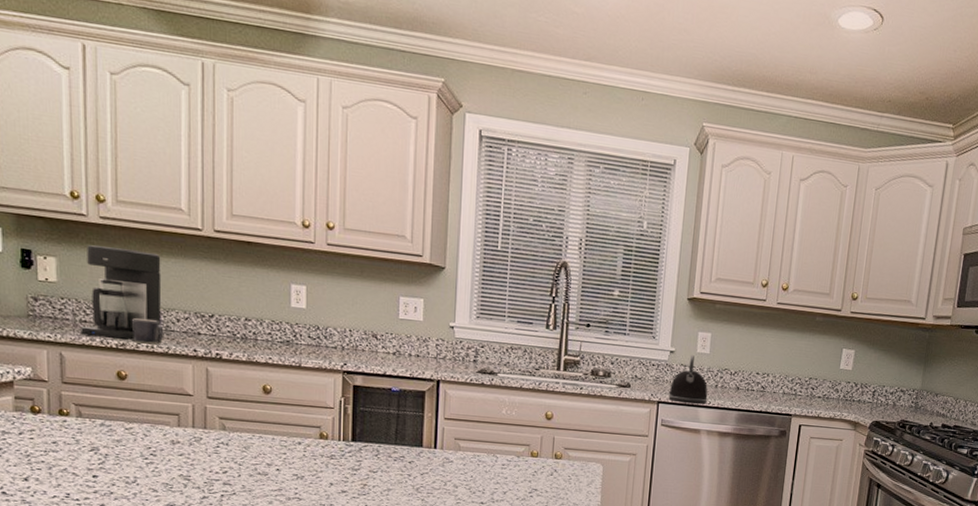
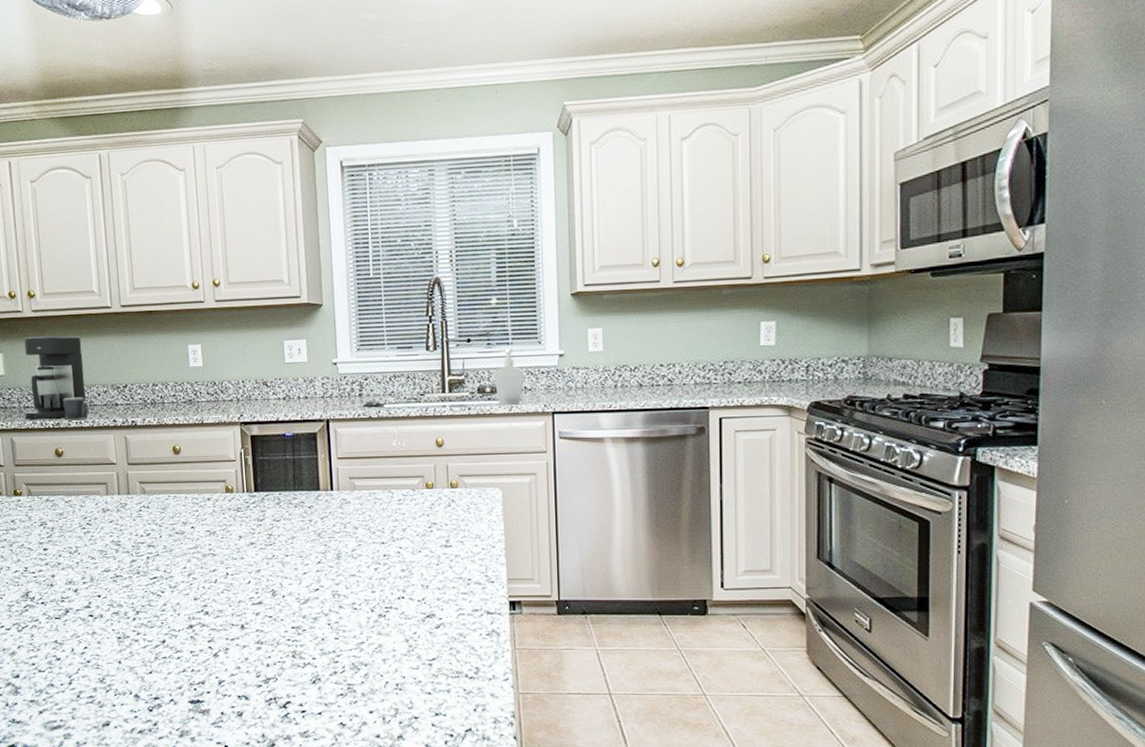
soap bottle: none [608,338,636,392] -> present [494,348,524,406]
kettle: present [668,355,708,405] -> none [563,355,608,411]

